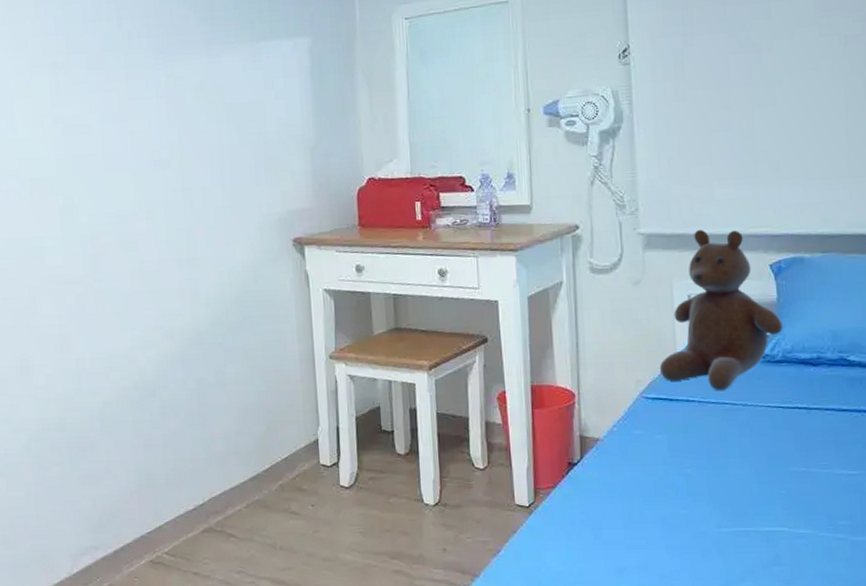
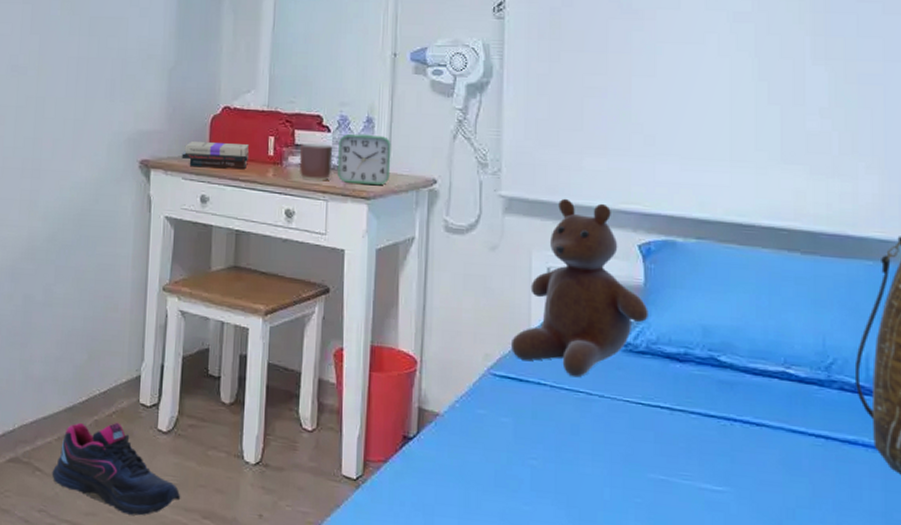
athletic shoe: none [245,484,369,565] -> present [52,422,181,516]
books: none [333,212,399,238] -> present [181,141,250,169]
mug: none [447,202,478,240] -> present [300,142,333,181]
alarm clock: none [483,189,535,238] -> present [337,134,391,186]

